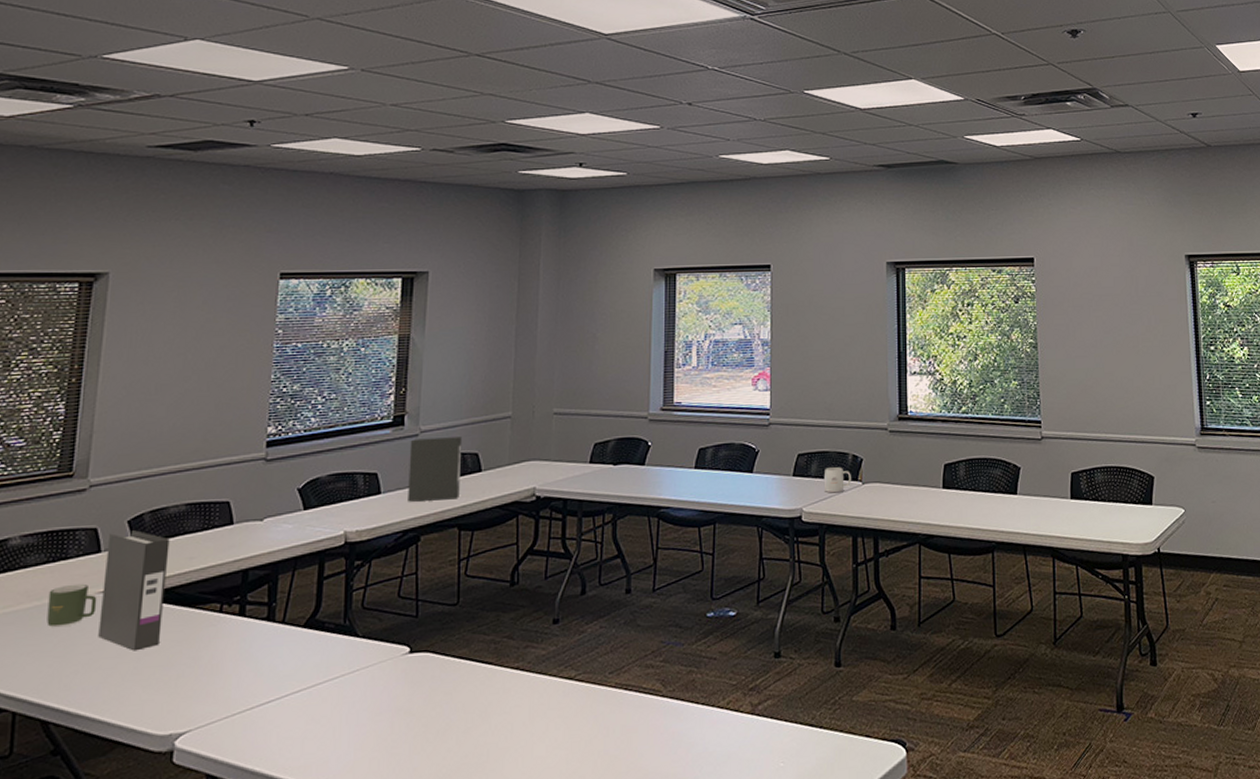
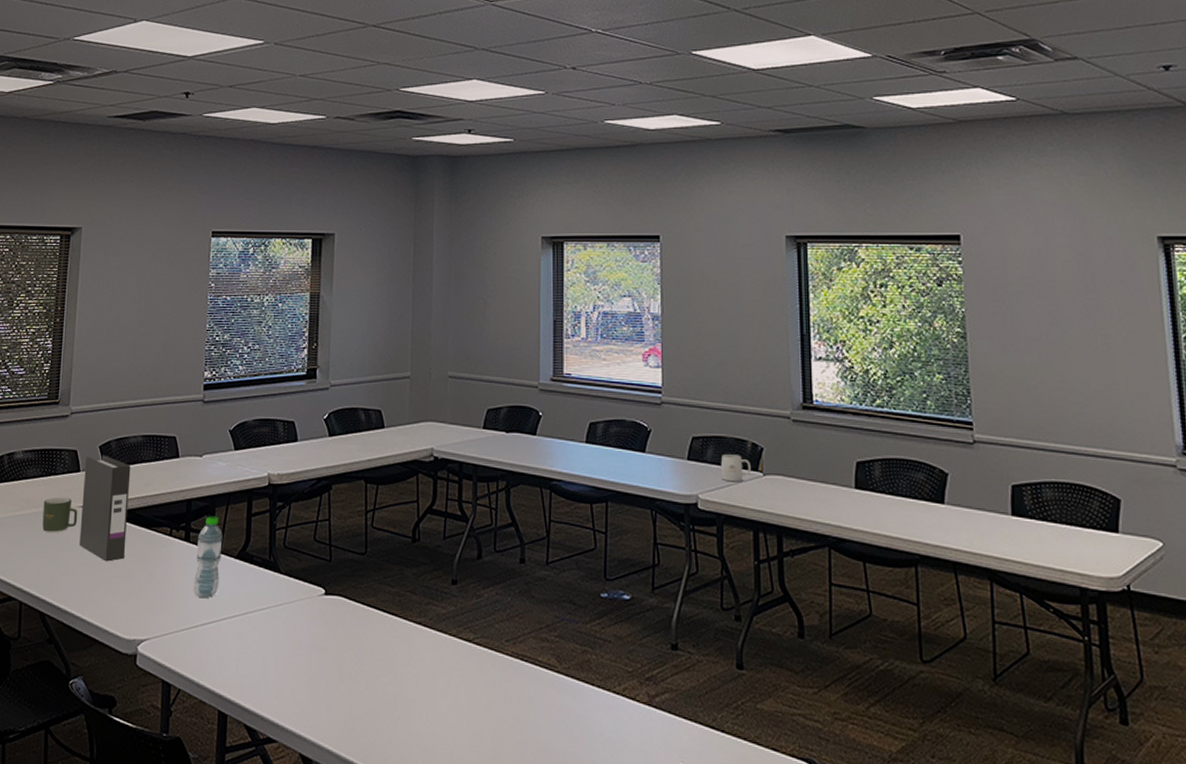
water bottle: none [248,584,287,677] -> present [193,516,223,599]
binder: present [408,437,463,502] -> none [321,392,367,453]

